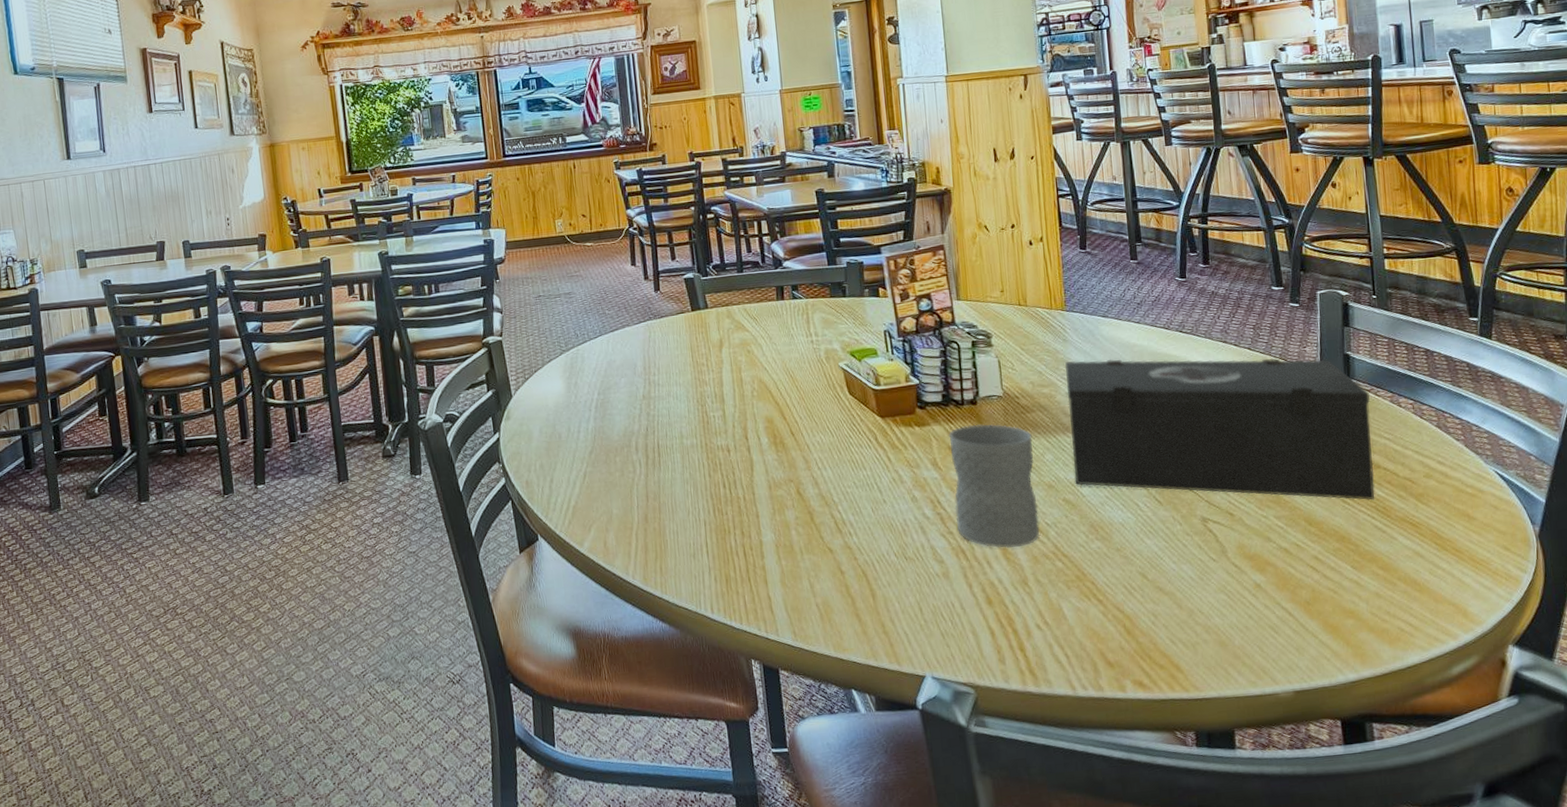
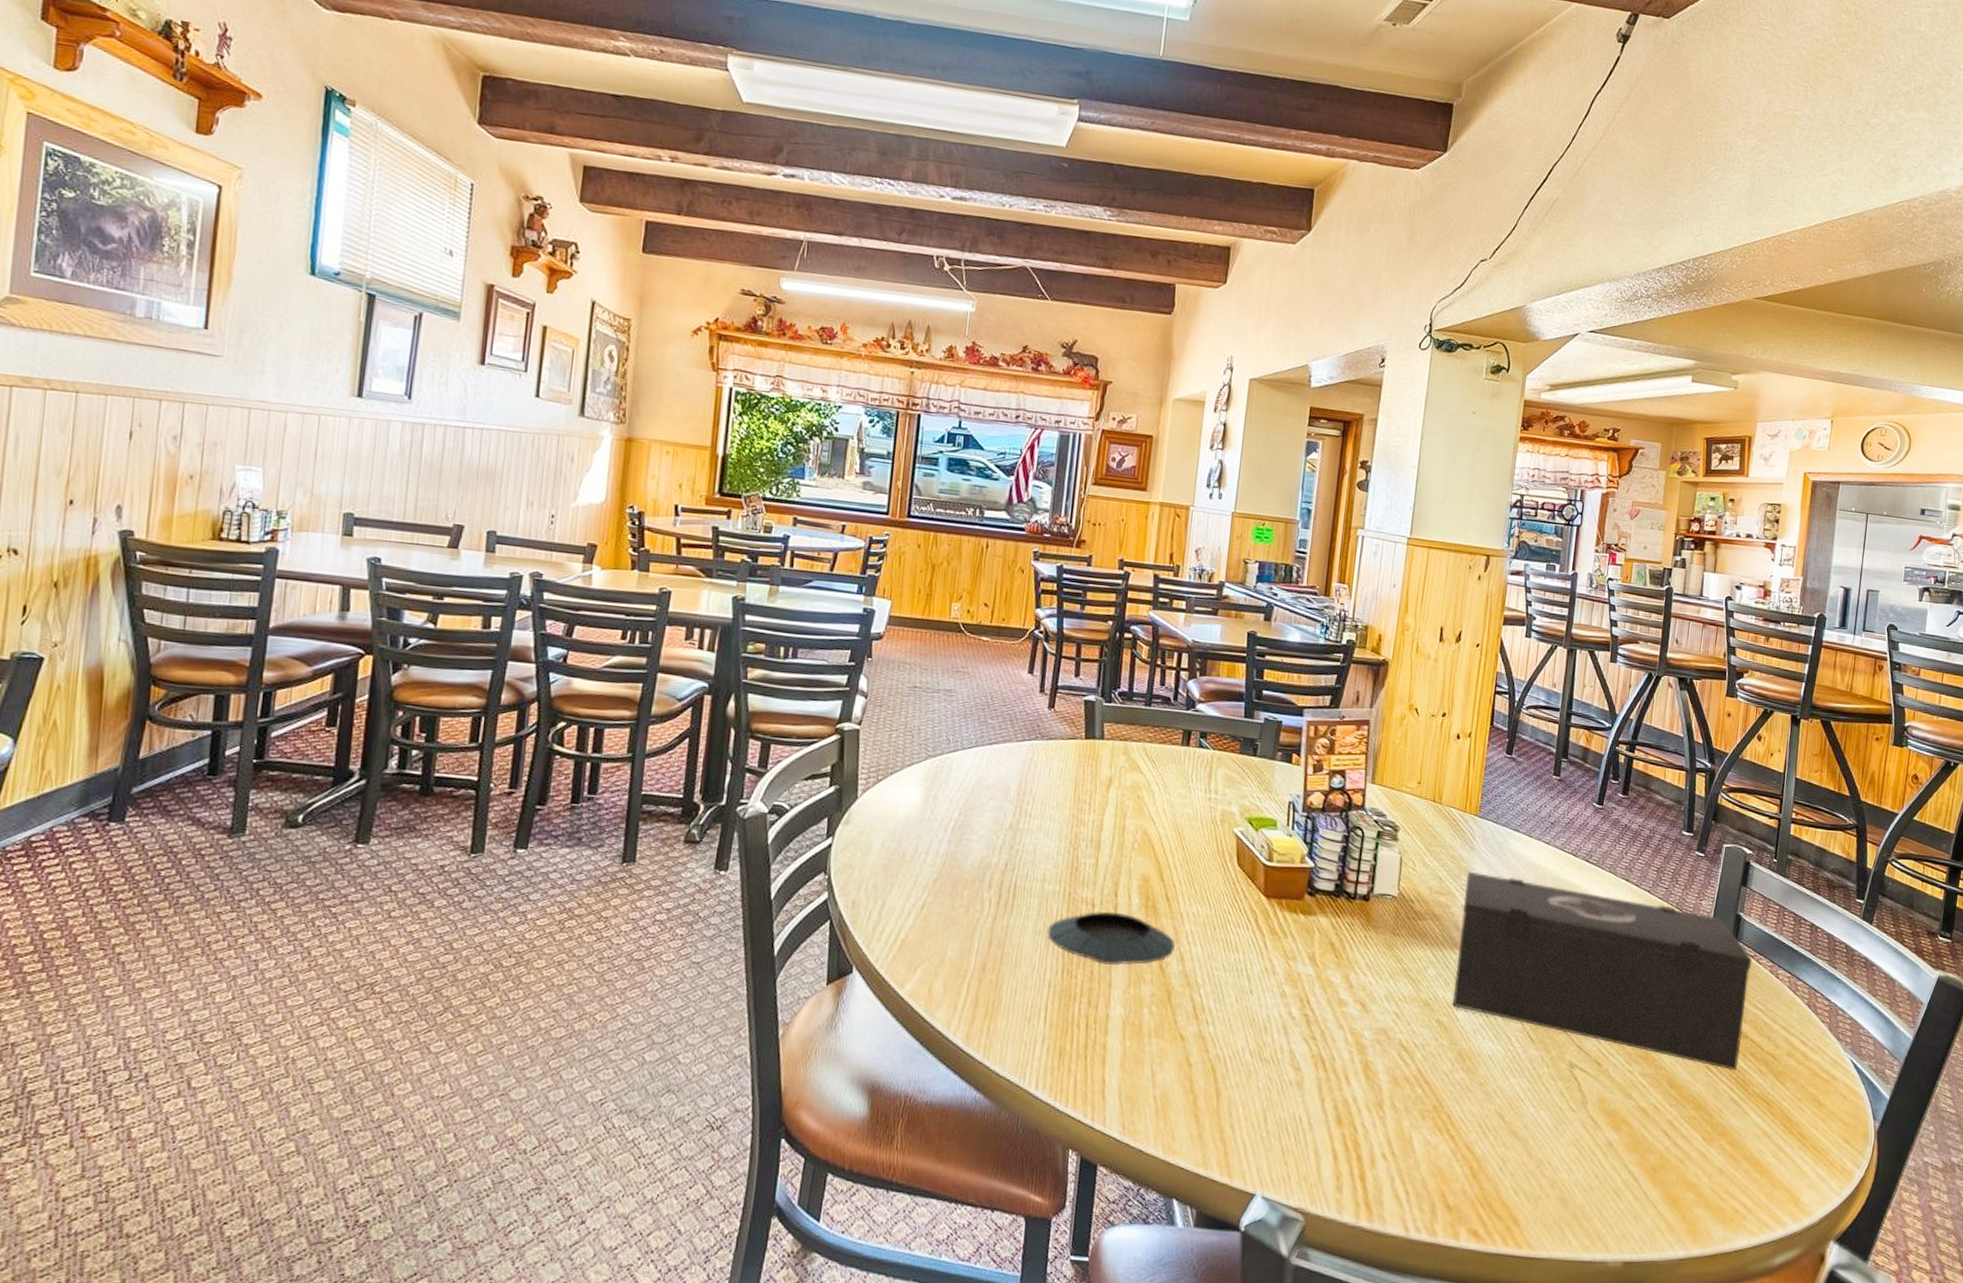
saucer: none [693,453,808,500] -> present [1047,911,1175,965]
mug: present [949,424,1040,549] -> none [1322,922,1419,1065]

